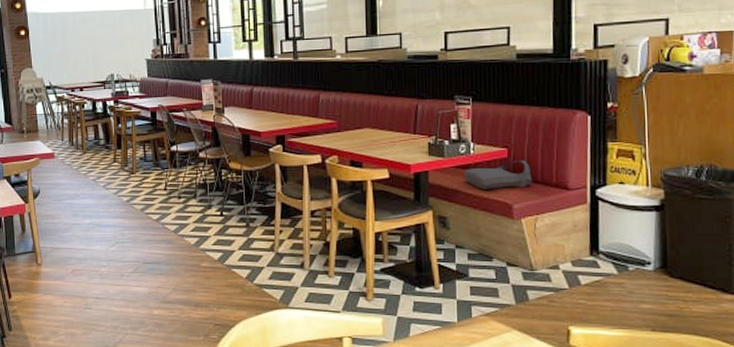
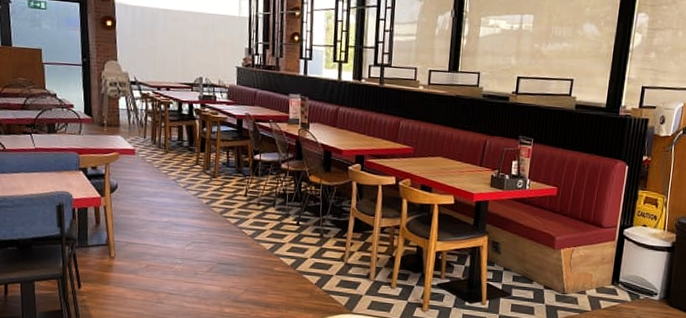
bag: present [464,160,533,189] -> none [518,198,575,223]

